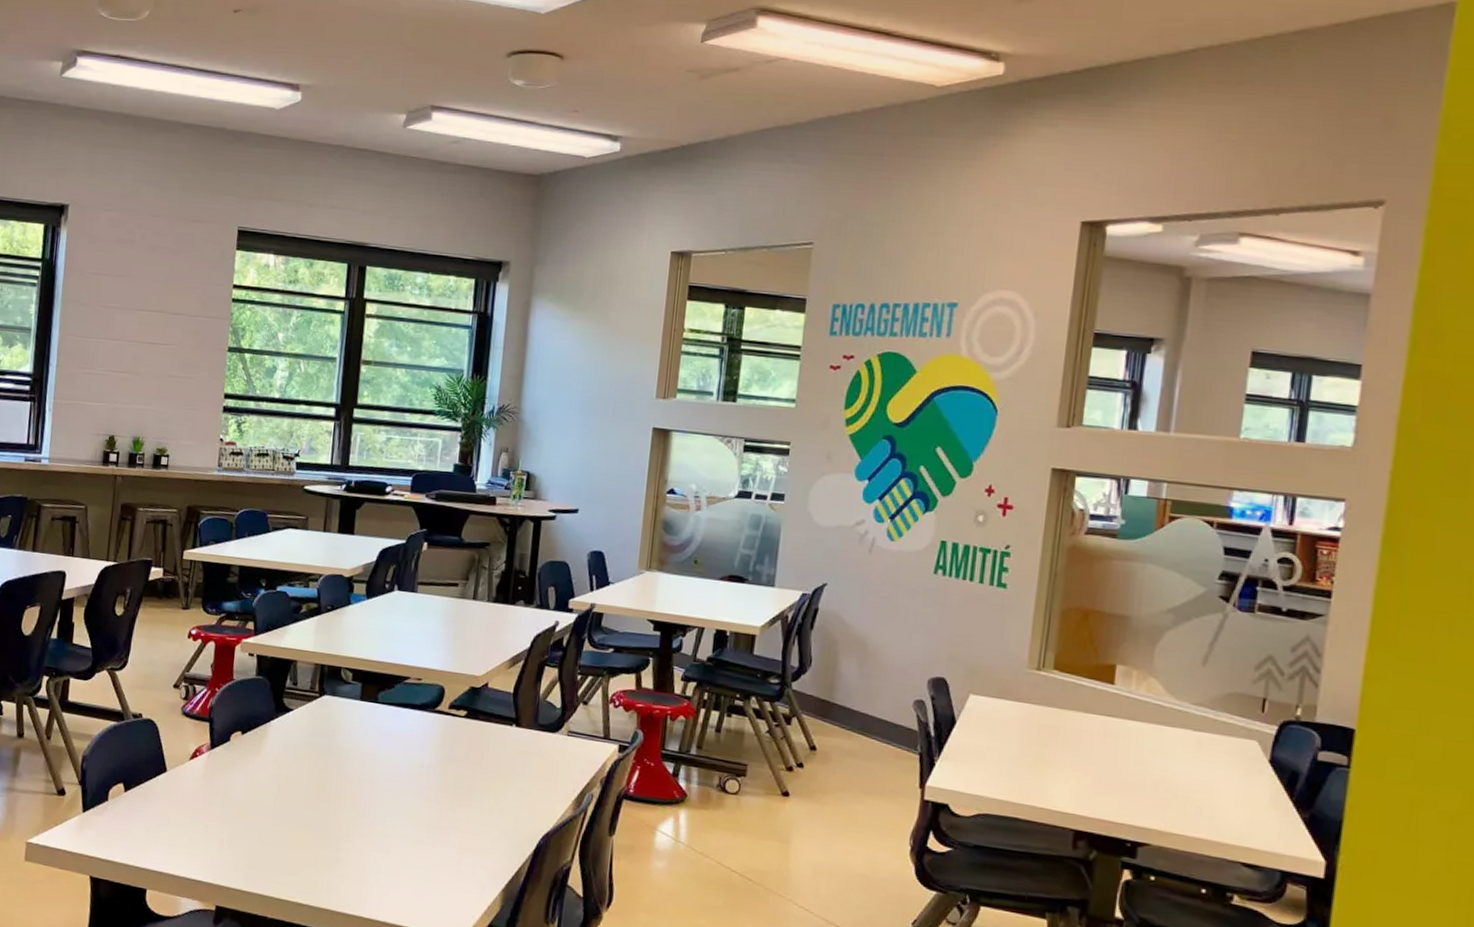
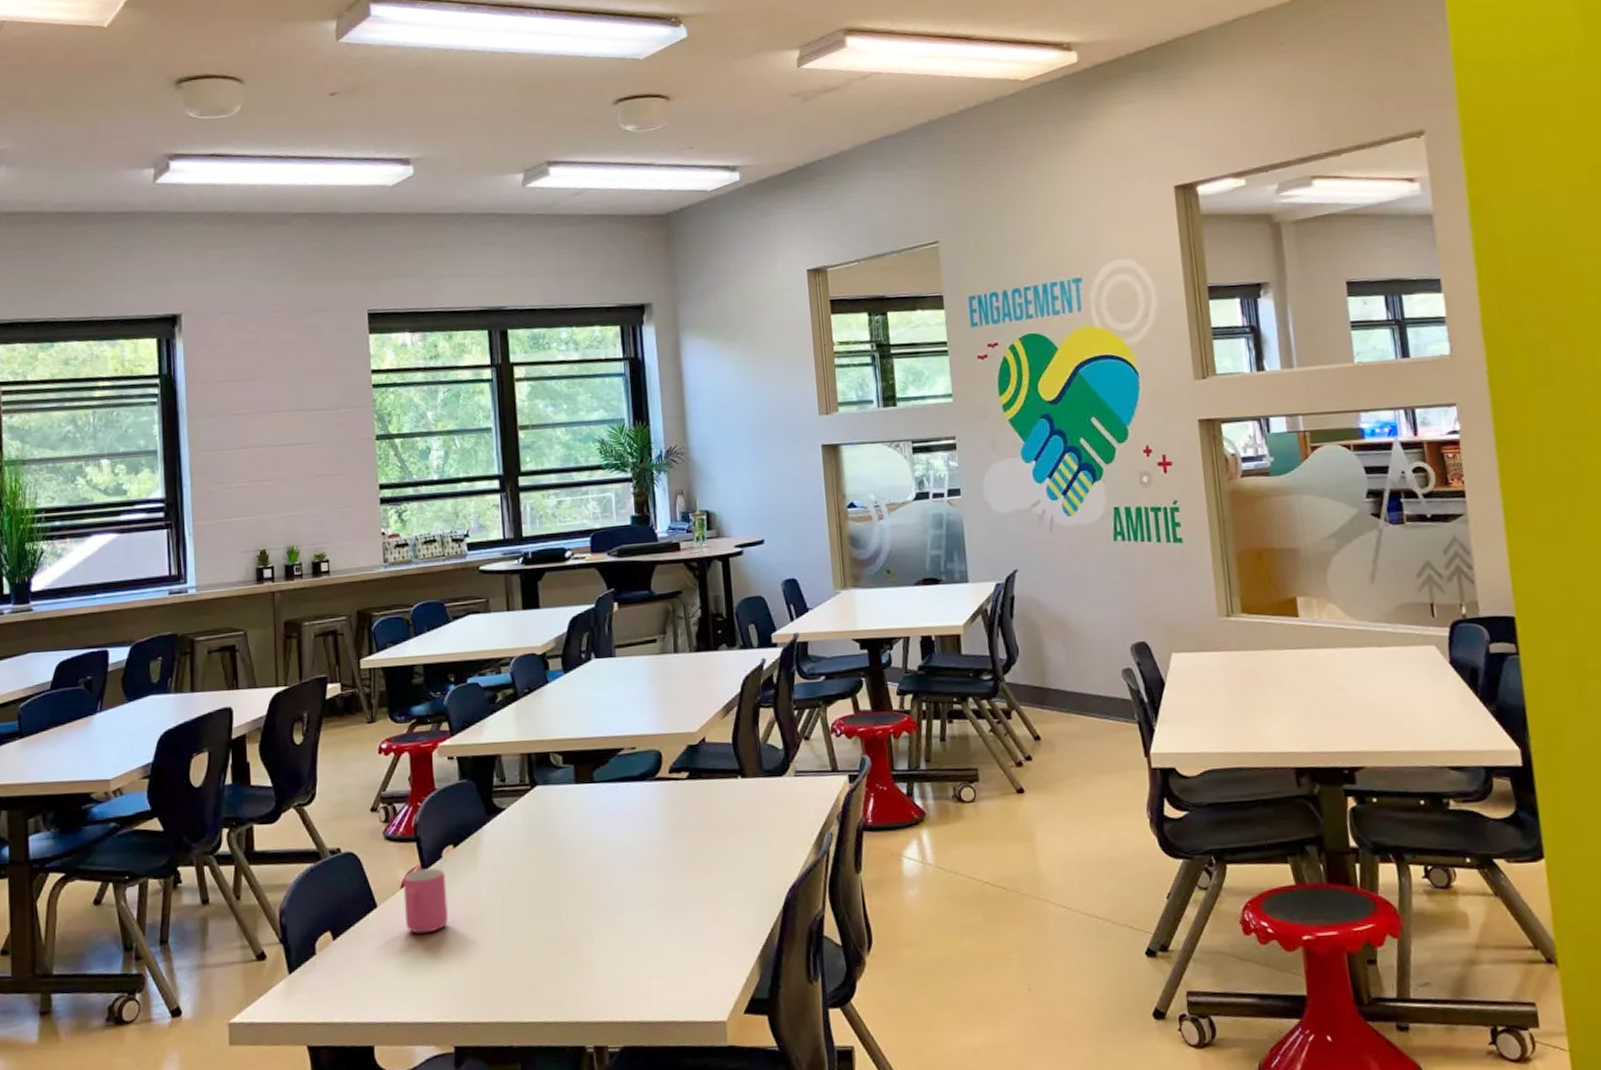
mug: none [189,746,231,804] -> present [403,867,449,934]

